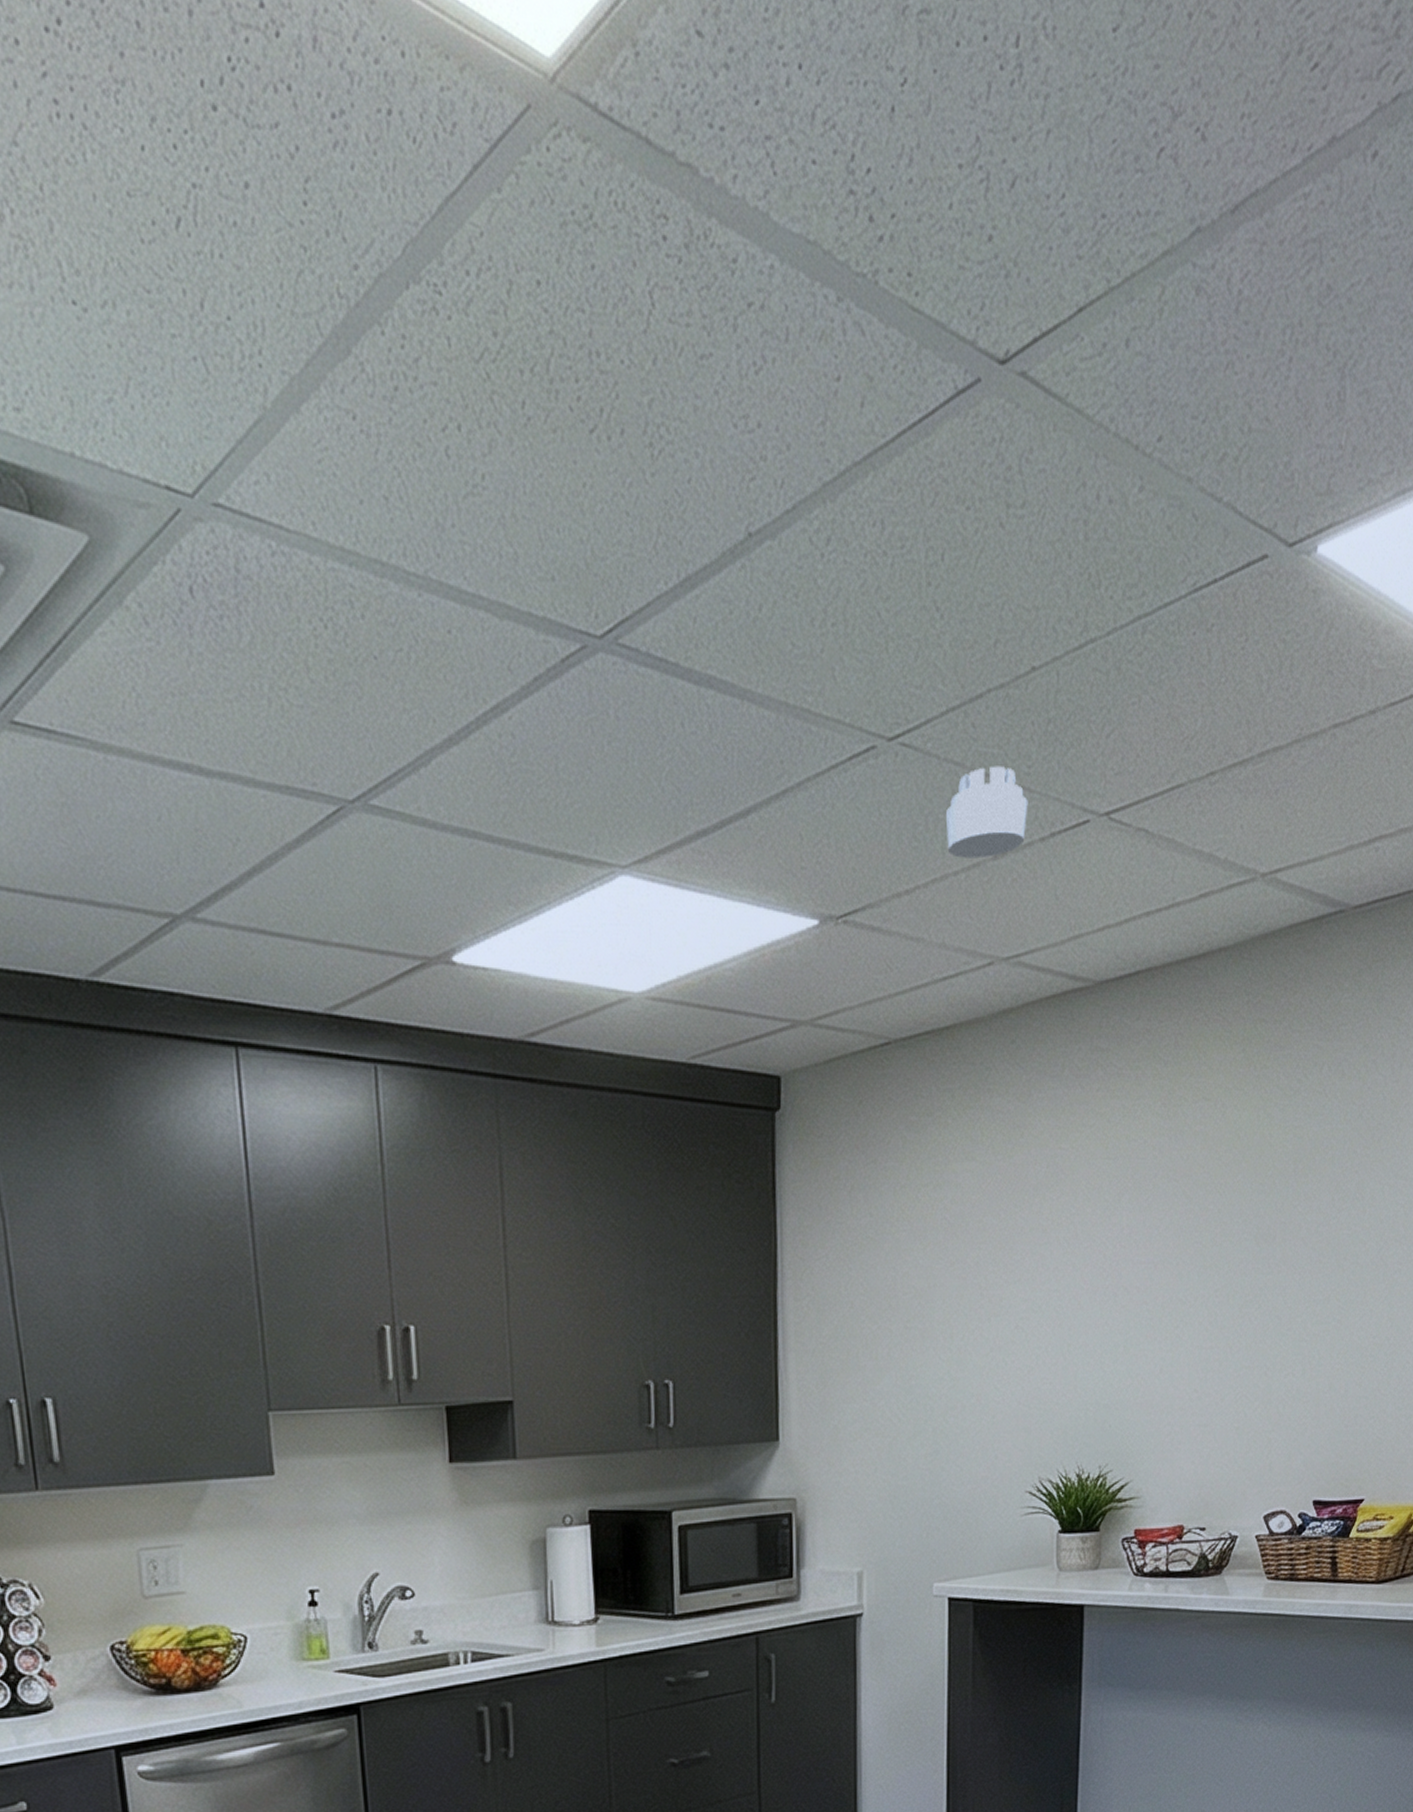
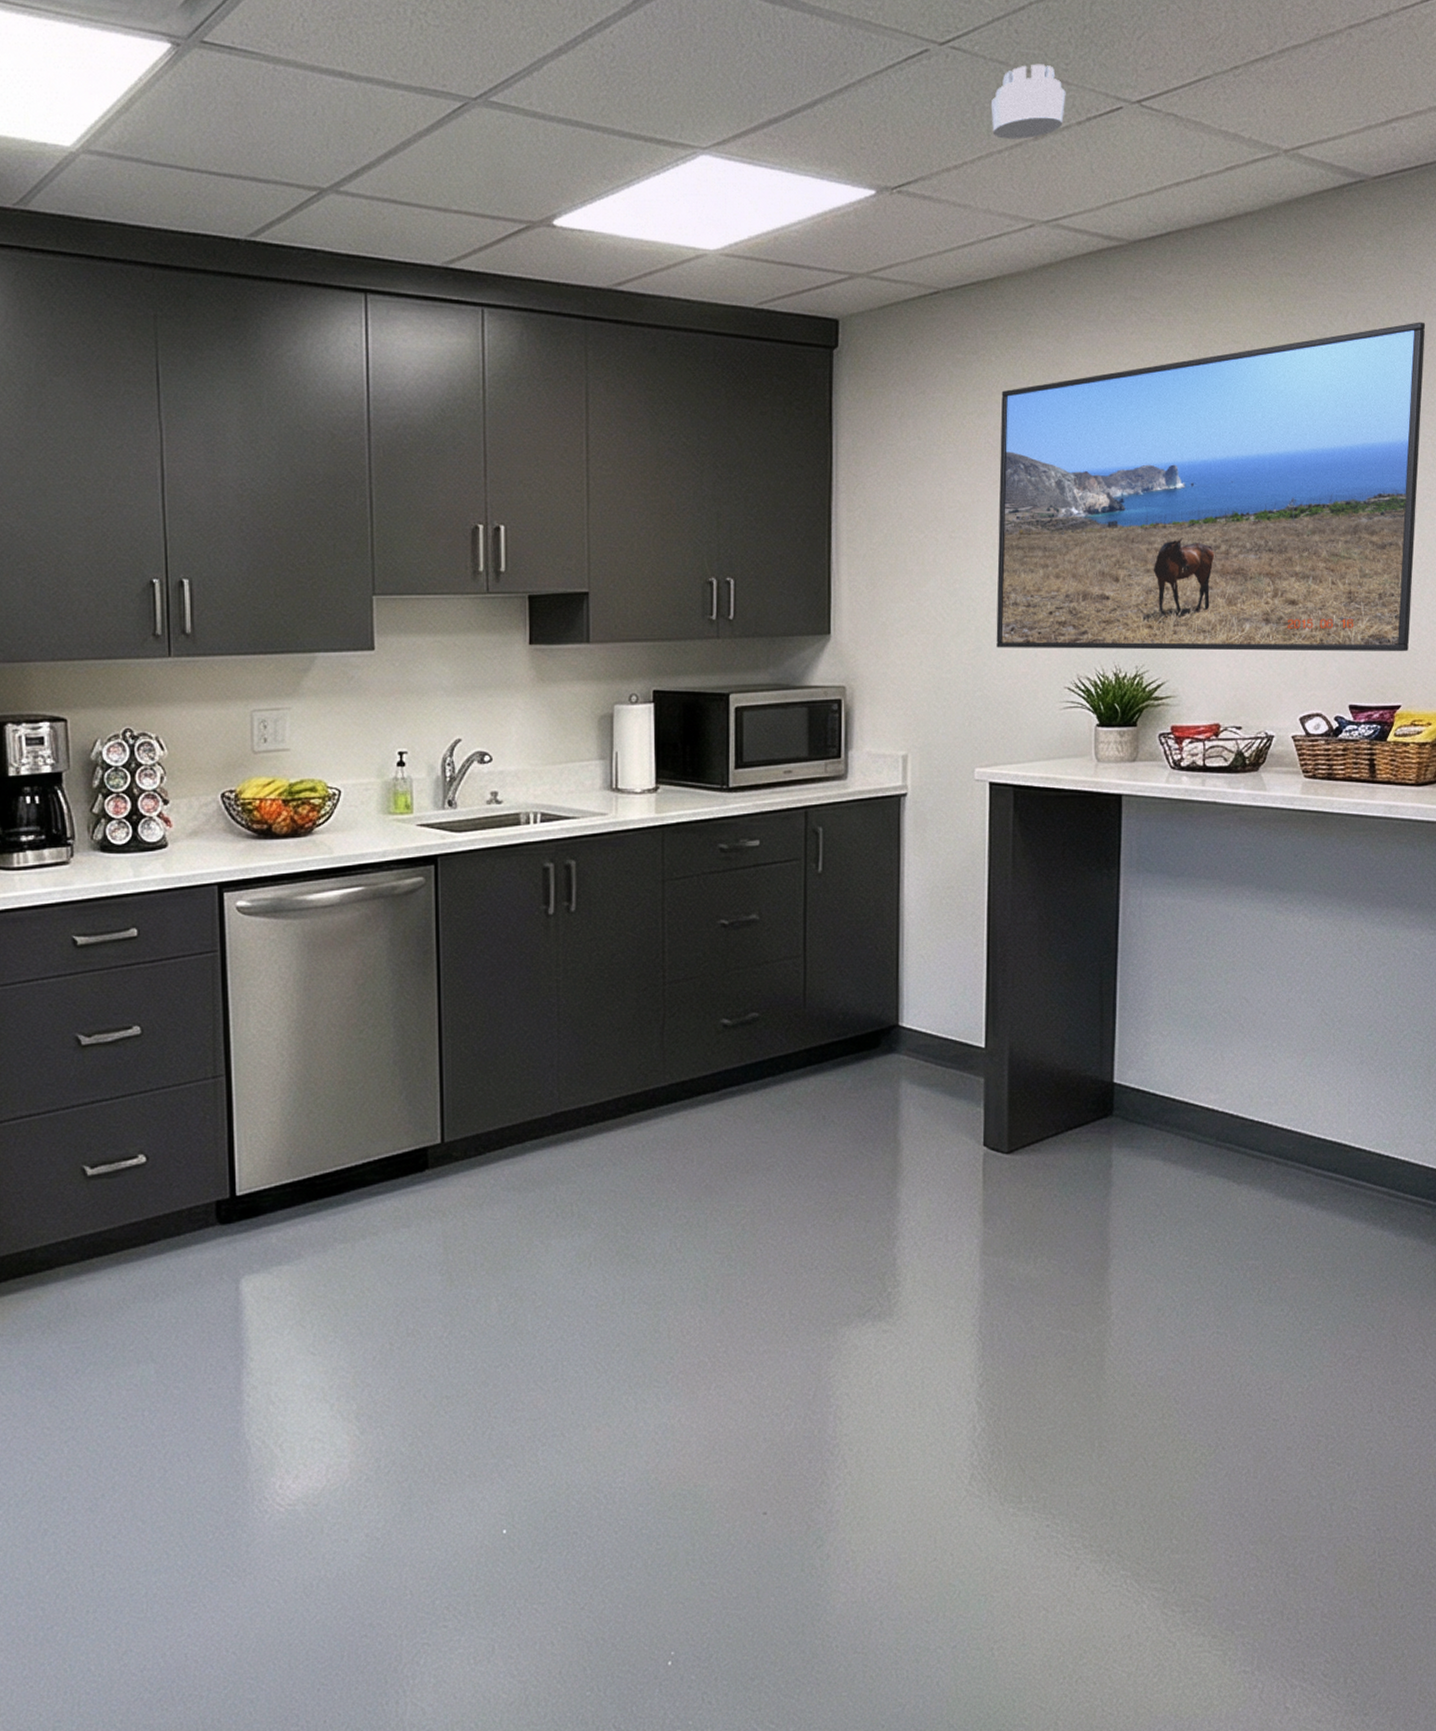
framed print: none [954,1075,1403,1451] -> present [996,322,1426,652]

